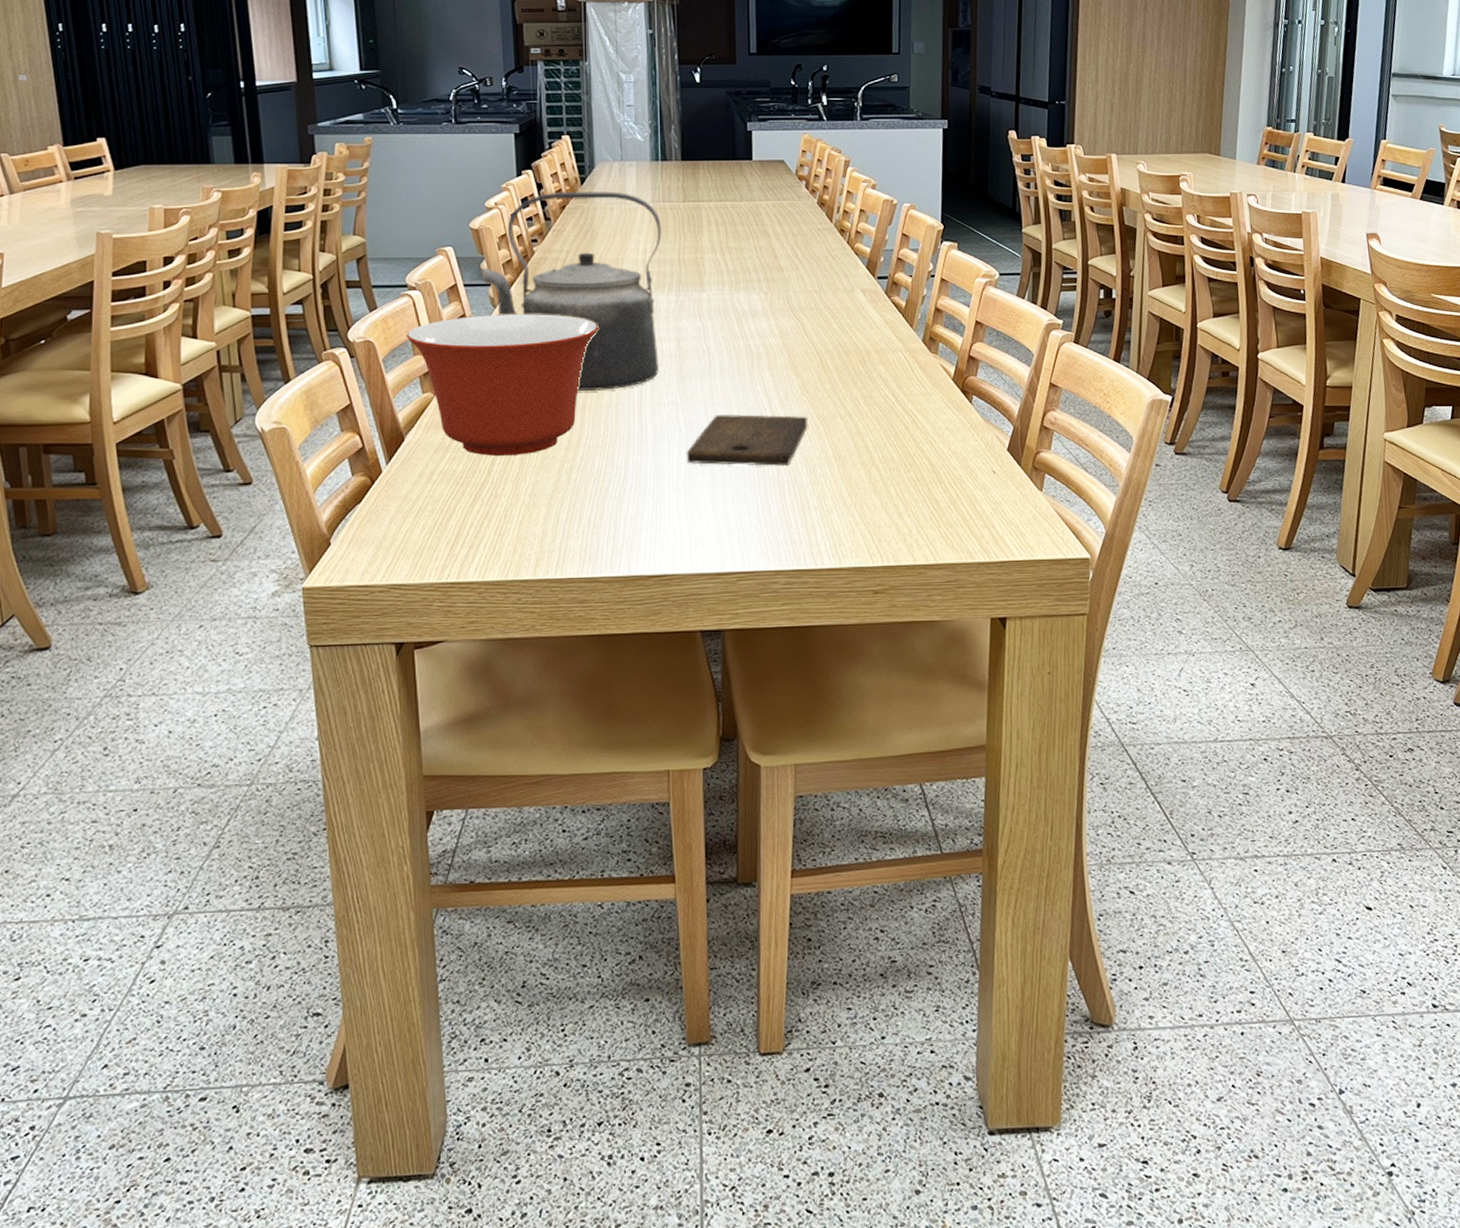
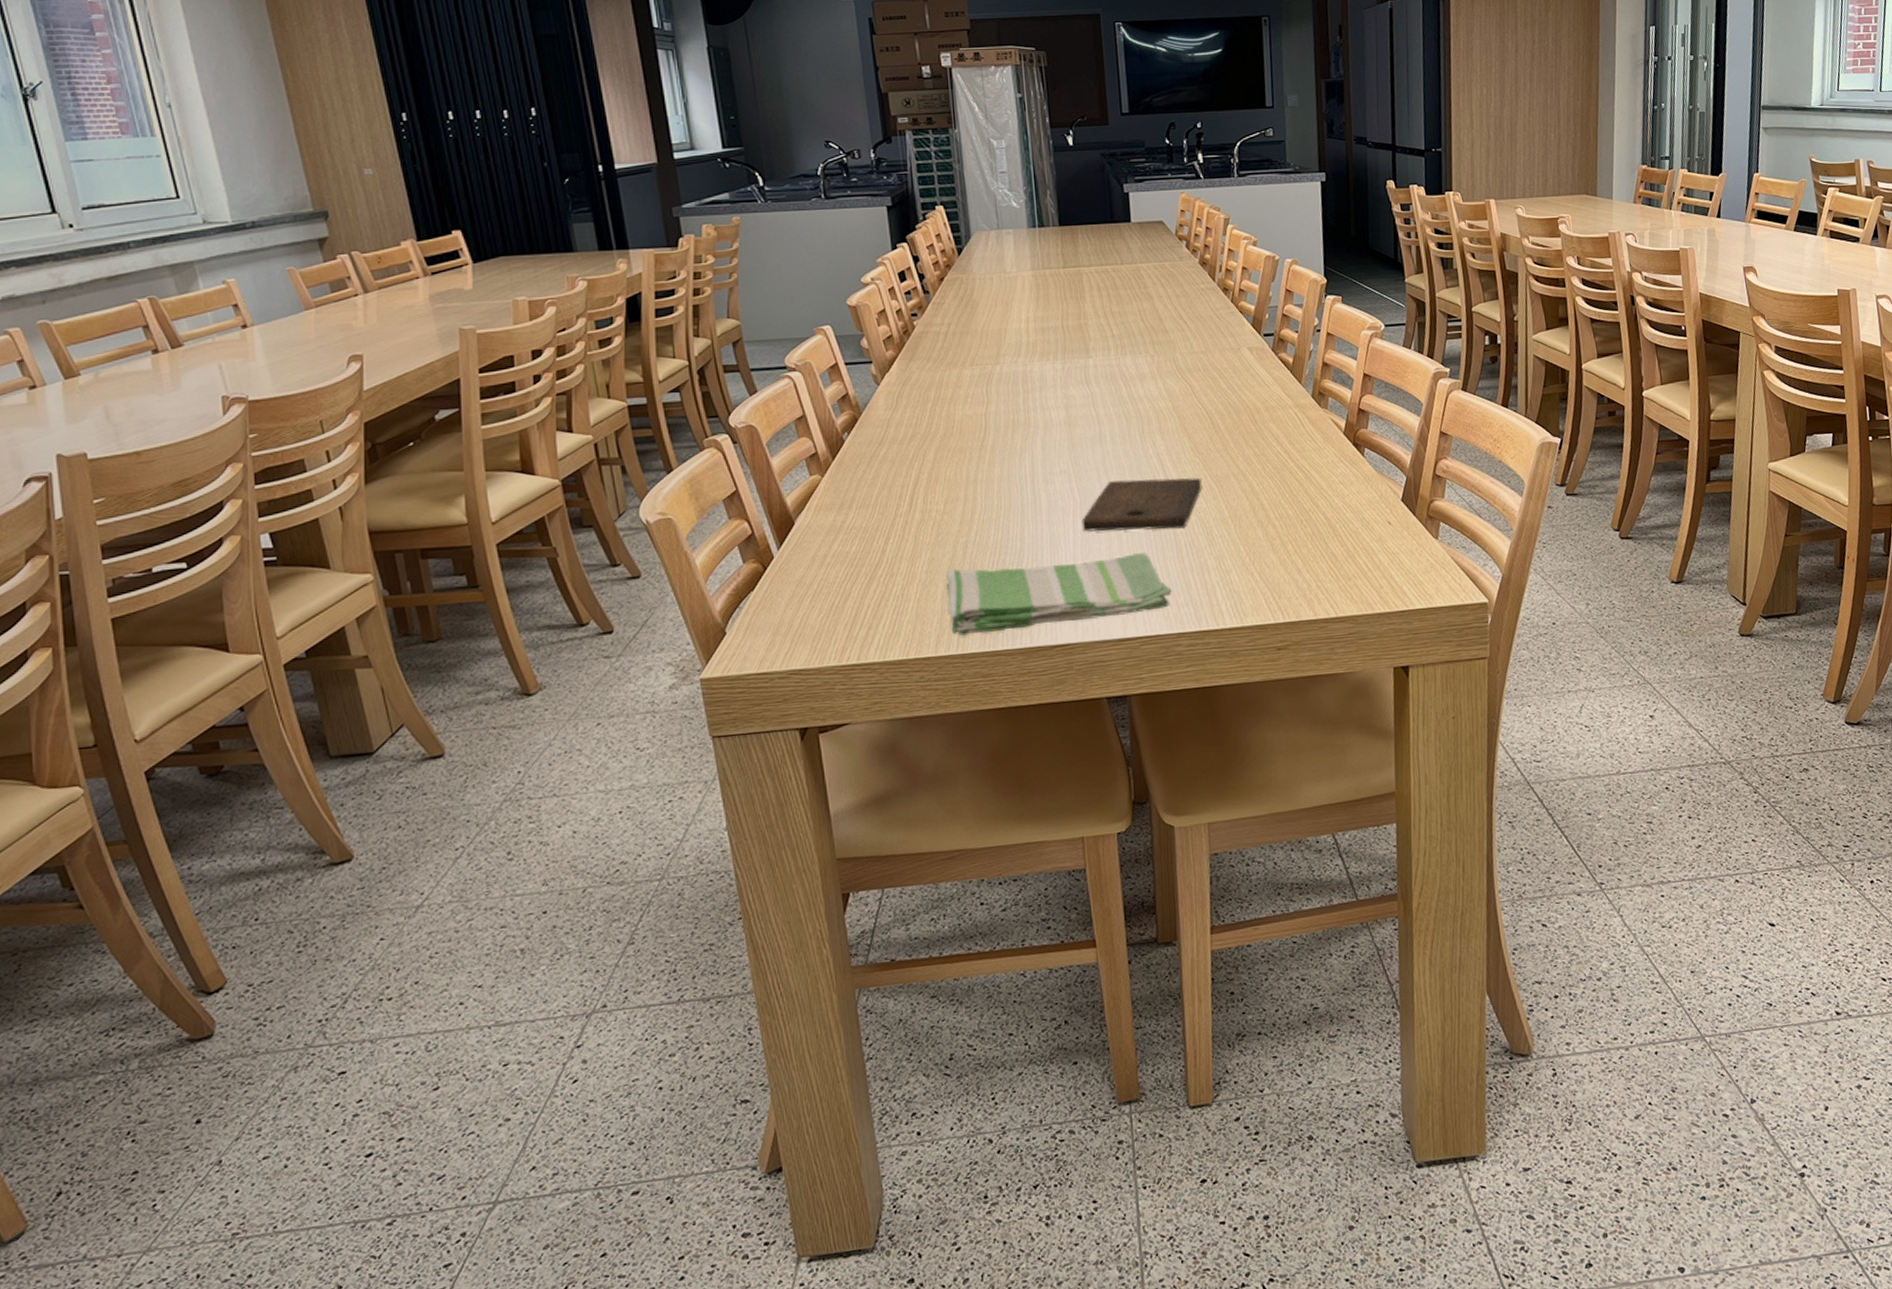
mixing bowl: present [406,314,599,456] -> none [789,388,985,535]
kettle: present [482,191,662,392] -> none [863,261,1049,465]
dish towel: none [549,488,772,560] -> present [946,553,1172,636]

